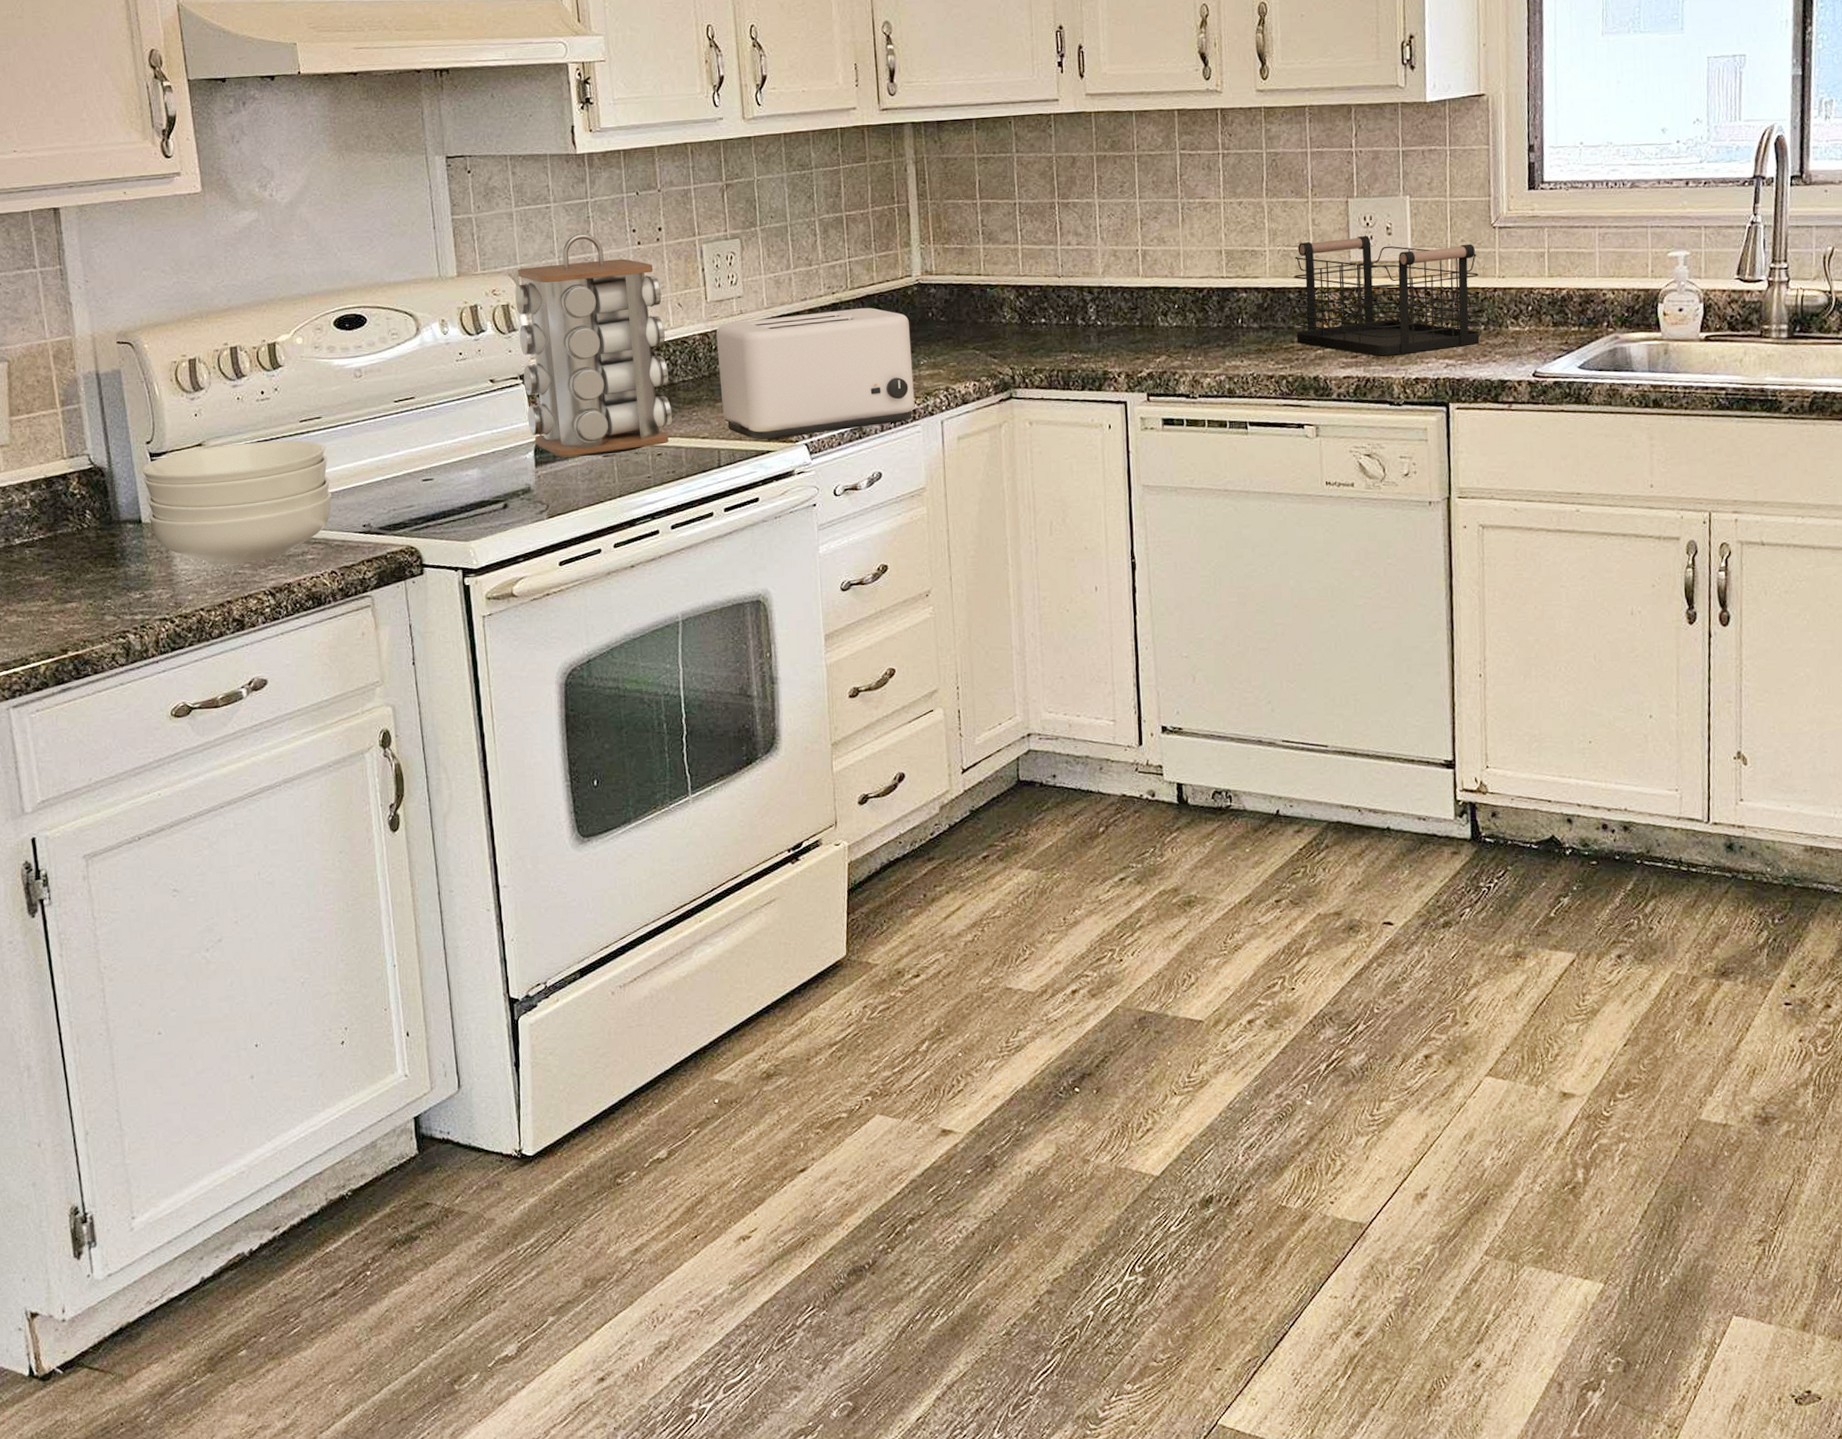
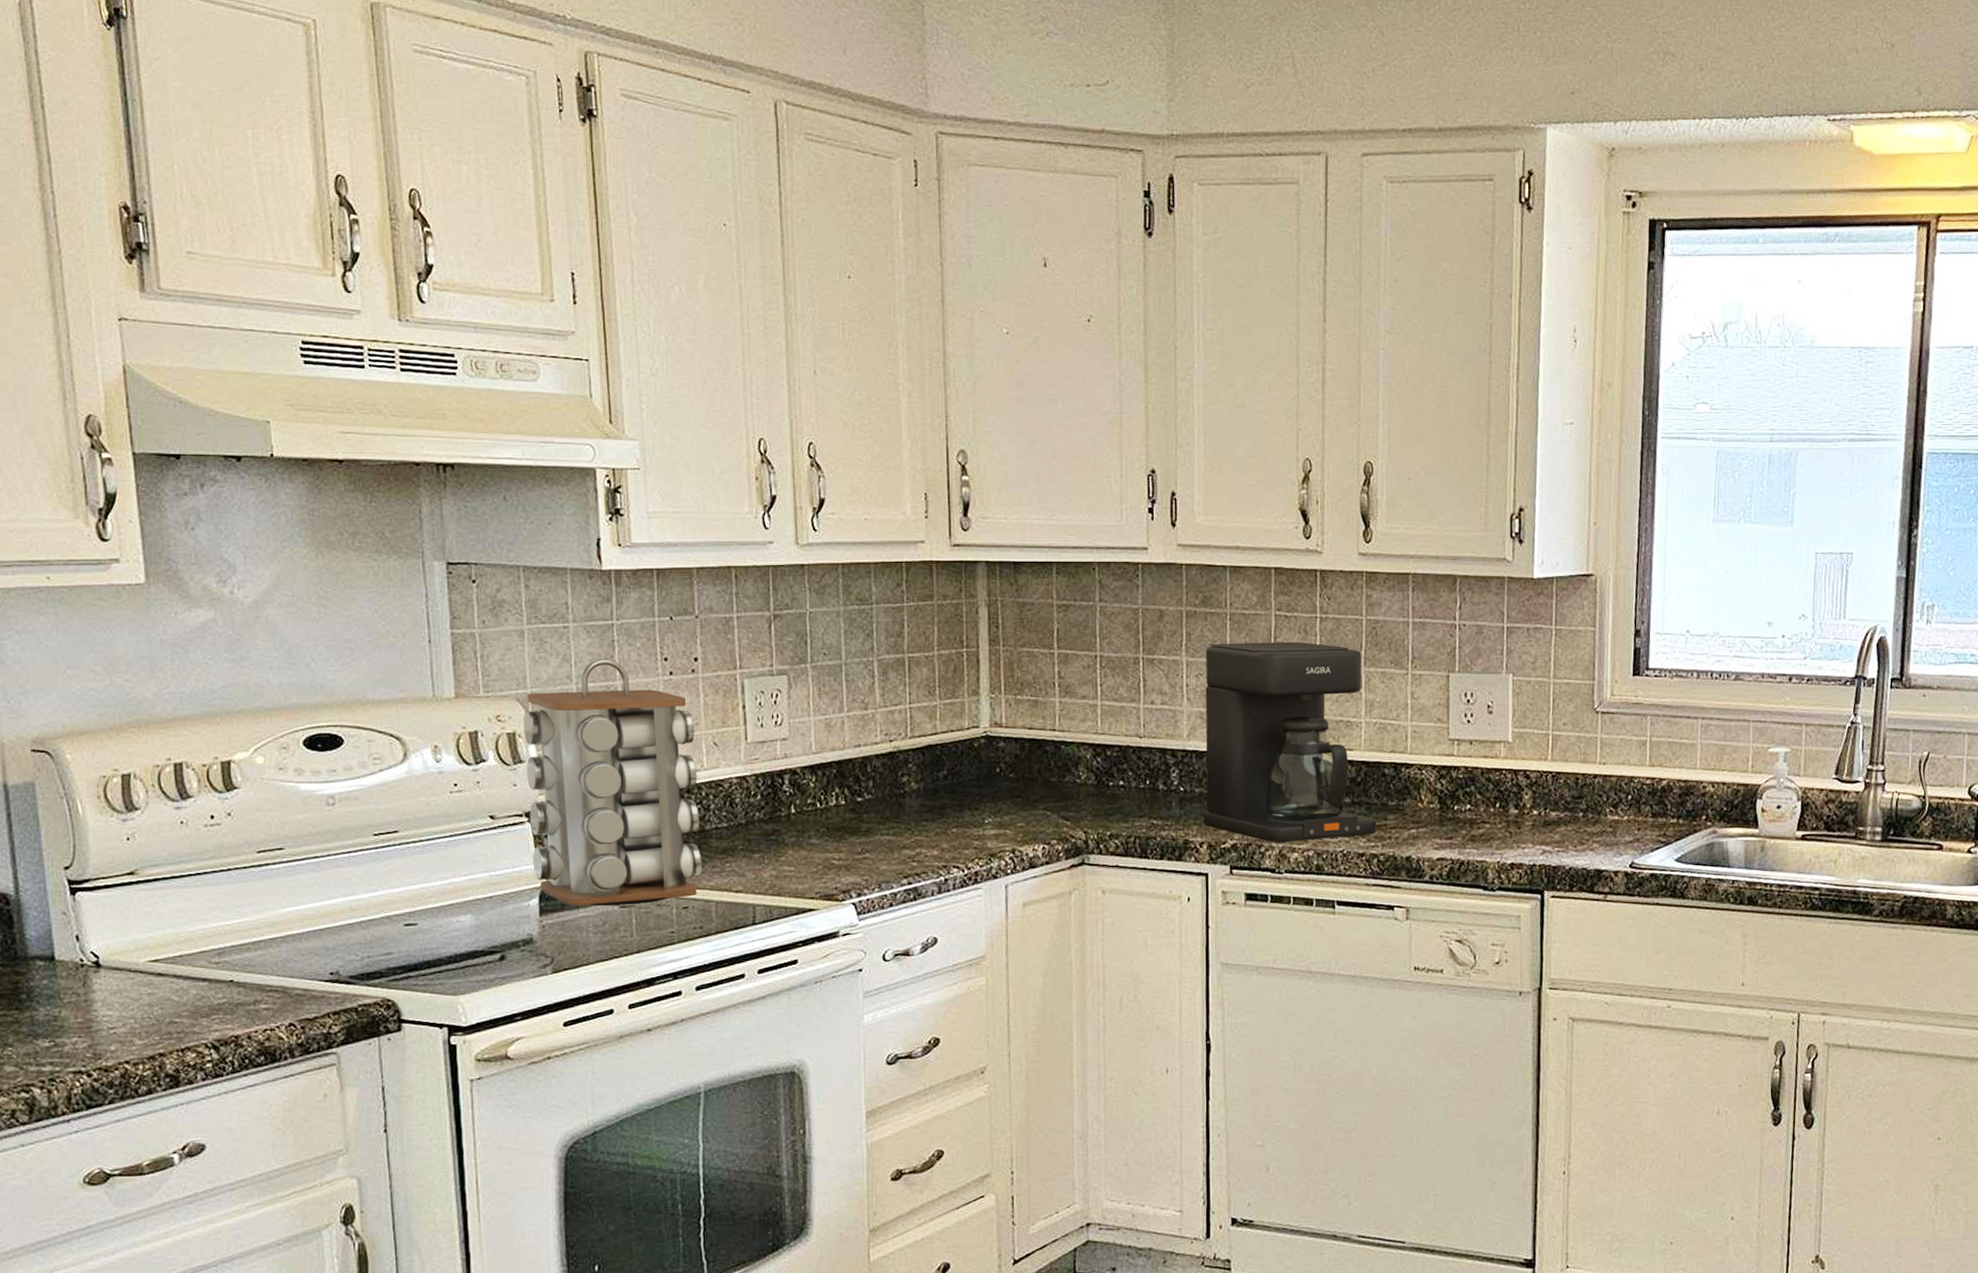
bowl: present [141,440,332,565] -> none [56,873,293,1012]
toaster: present [716,308,915,441] -> none [756,759,977,898]
coffee maker: none [1116,178,1284,370] -> present [1203,641,1376,843]
dish rack: present [1294,235,1480,357] -> none [1389,712,1579,839]

